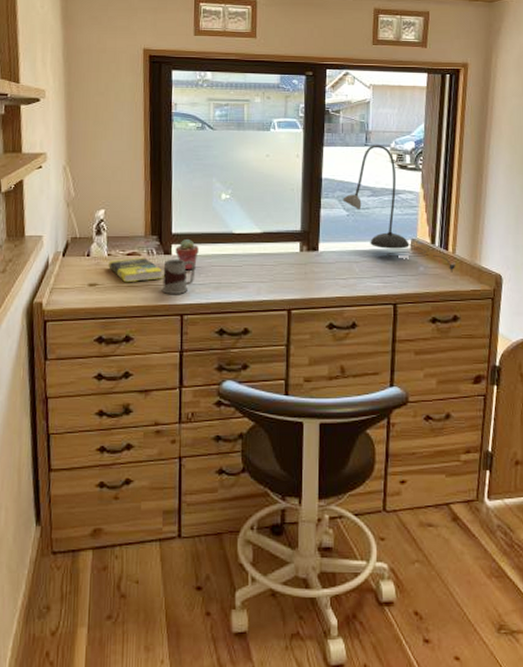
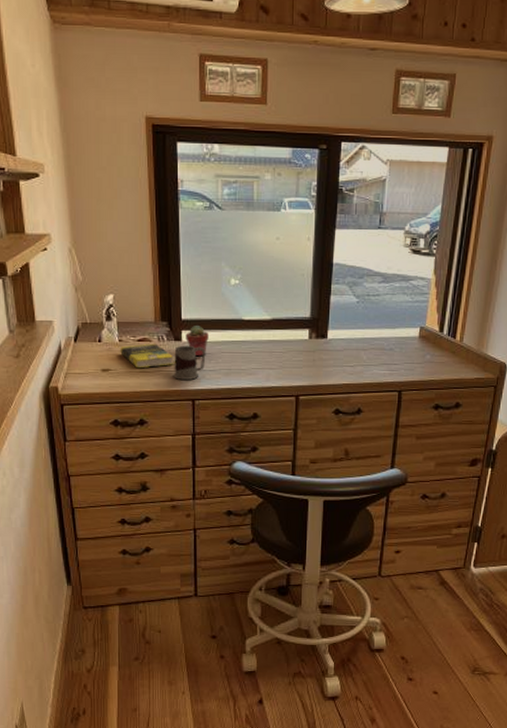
desk lamp: present [343,145,455,273] -> none [353,227,462,361]

